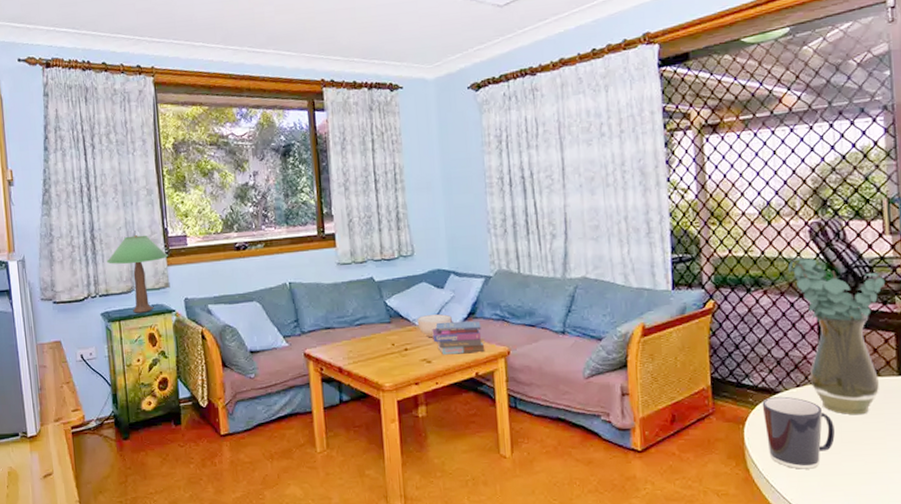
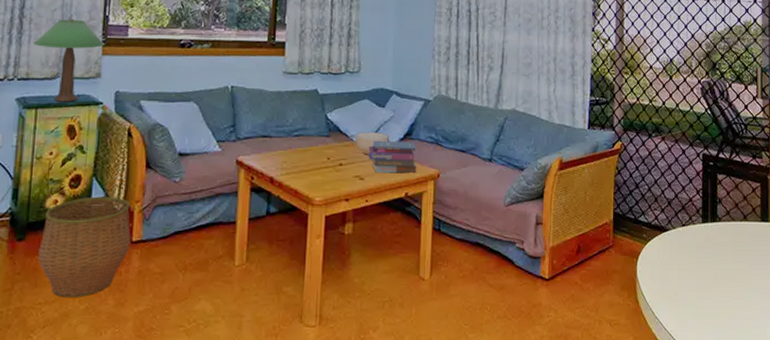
basket: none [142,395,221,487] -> present [38,196,132,297]
mug: present [762,396,835,469] -> none [653,234,709,303]
vase: present [786,253,886,415] -> none [682,106,756,255]

